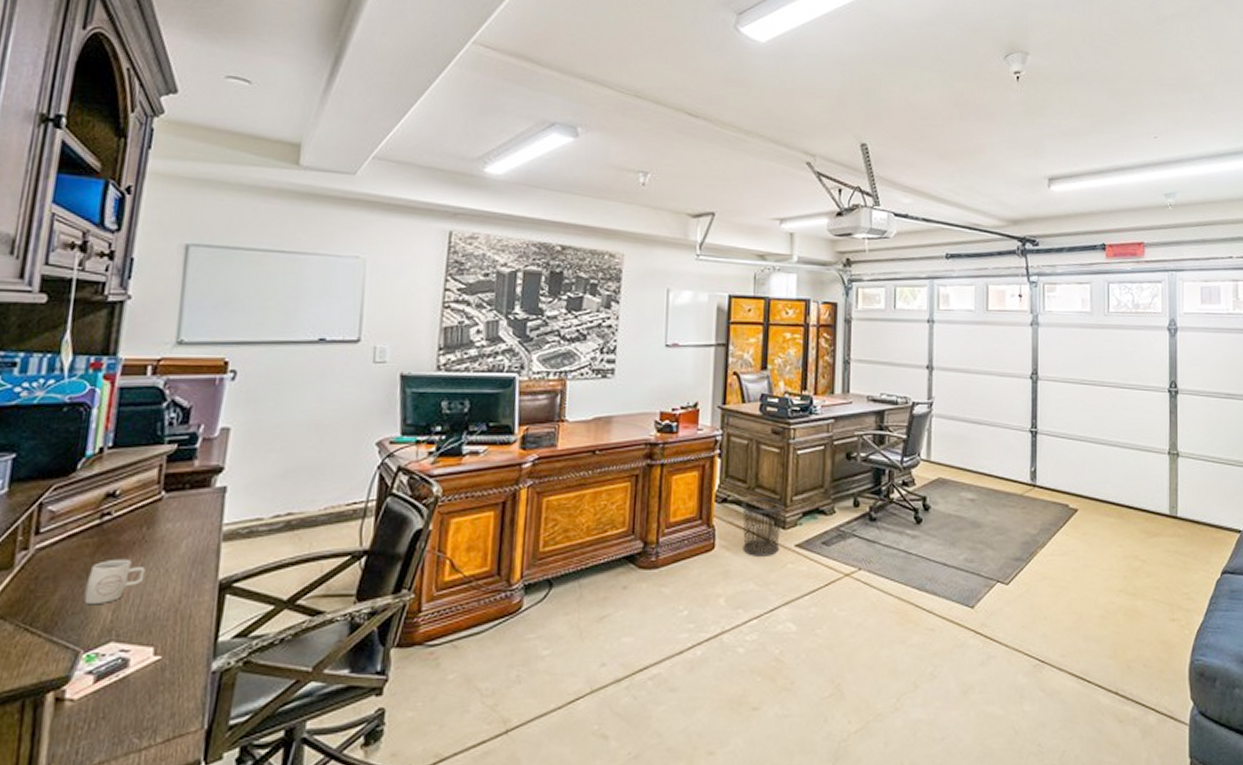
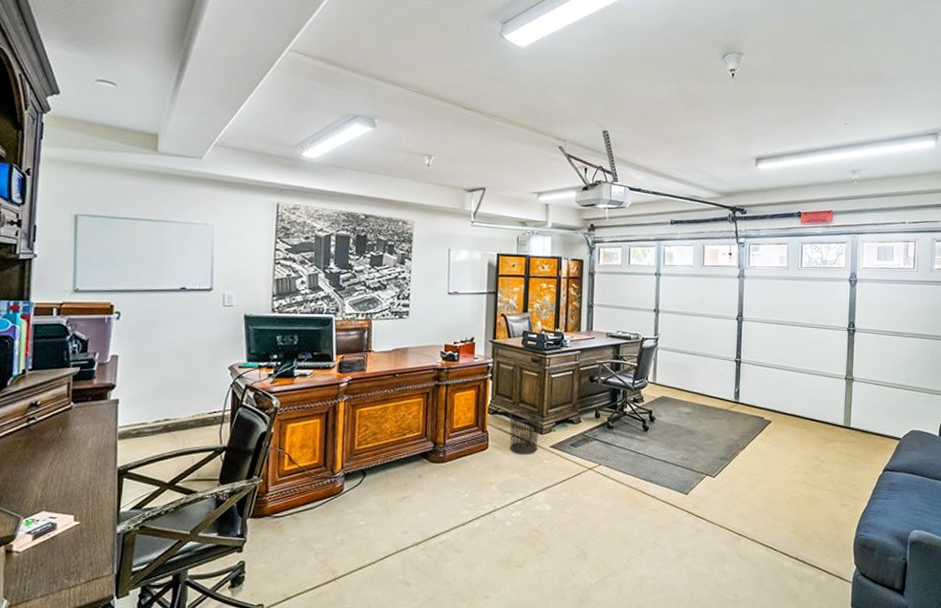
mug: present [84,558,146,605] -> none [20,451,63,485]

